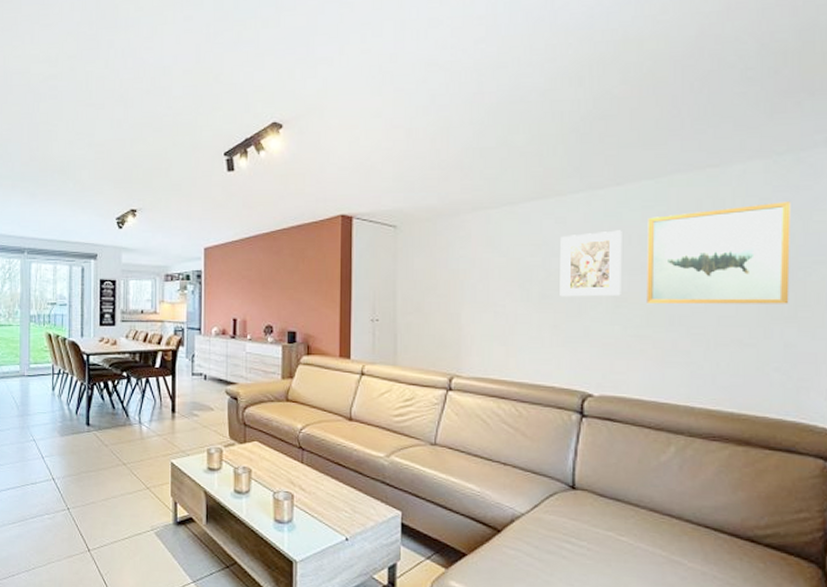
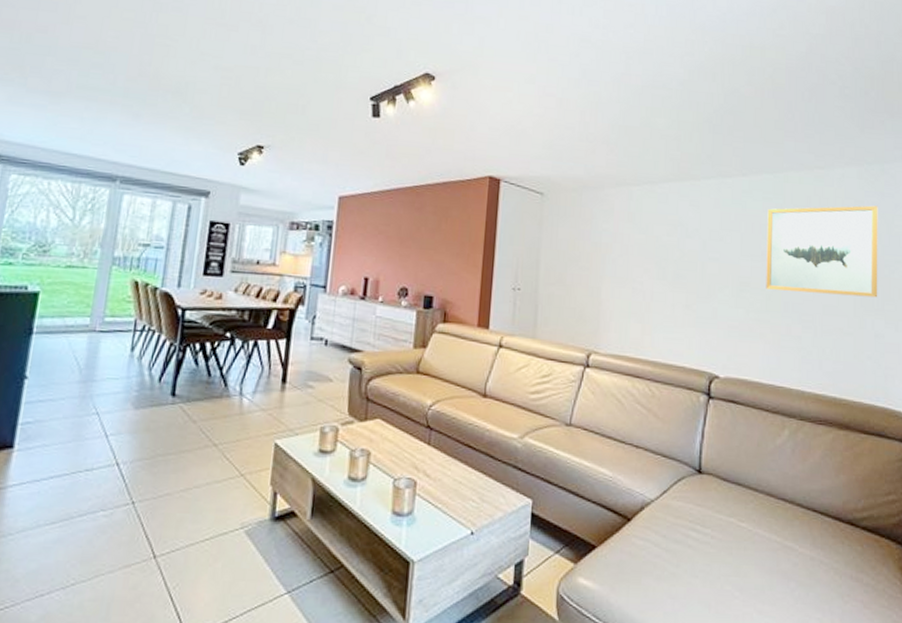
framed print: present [560,230,622,297] -> none [692,217,746,280]

